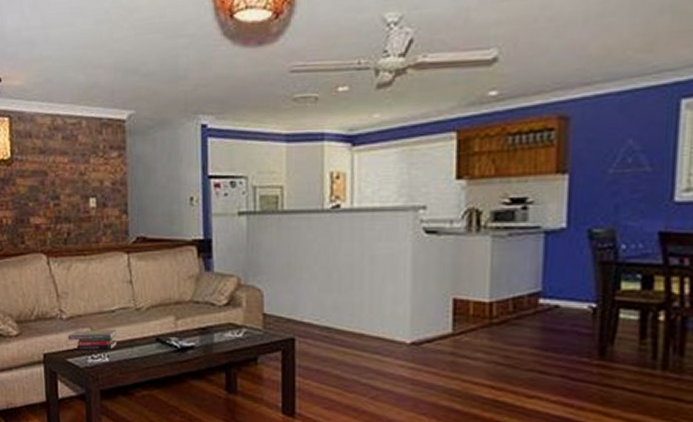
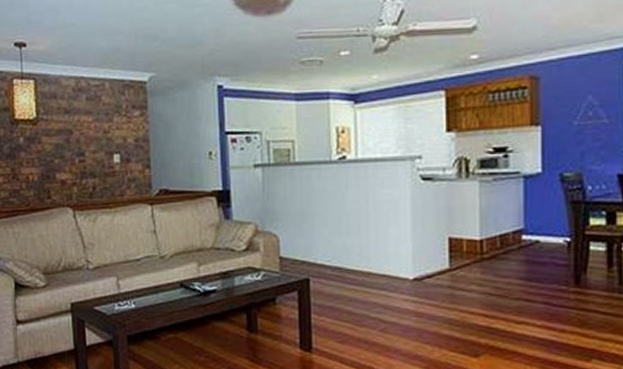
books: present [67,329,117,351] -> none [94,276,143,299]

